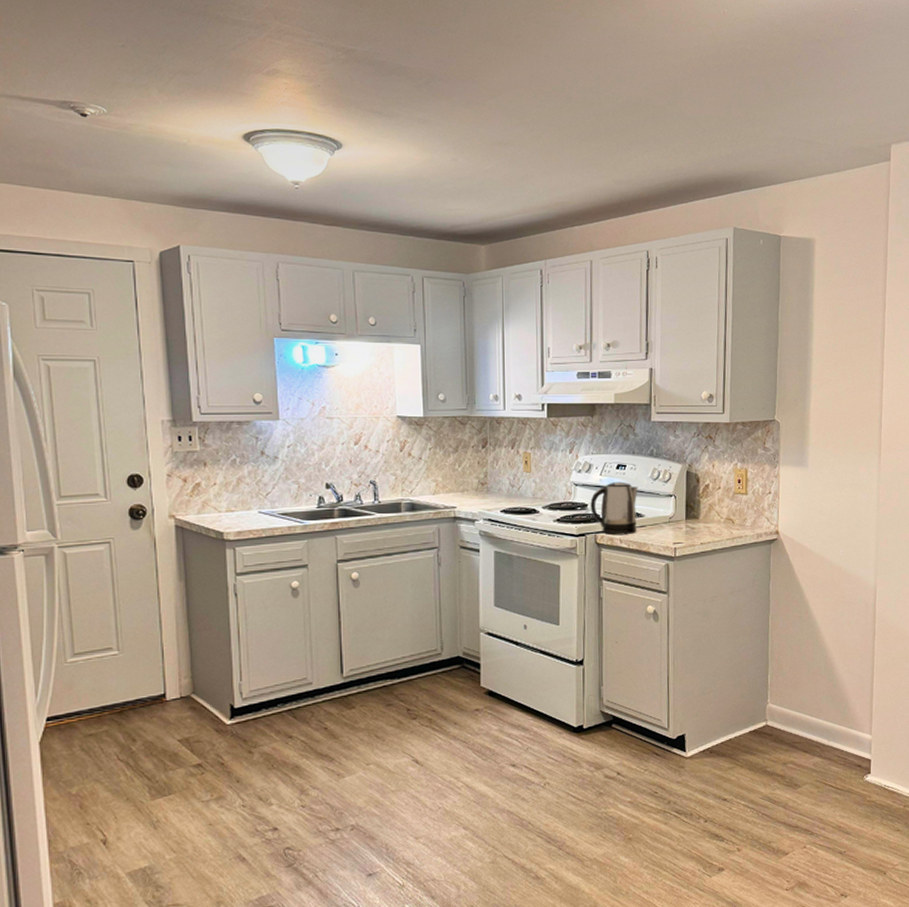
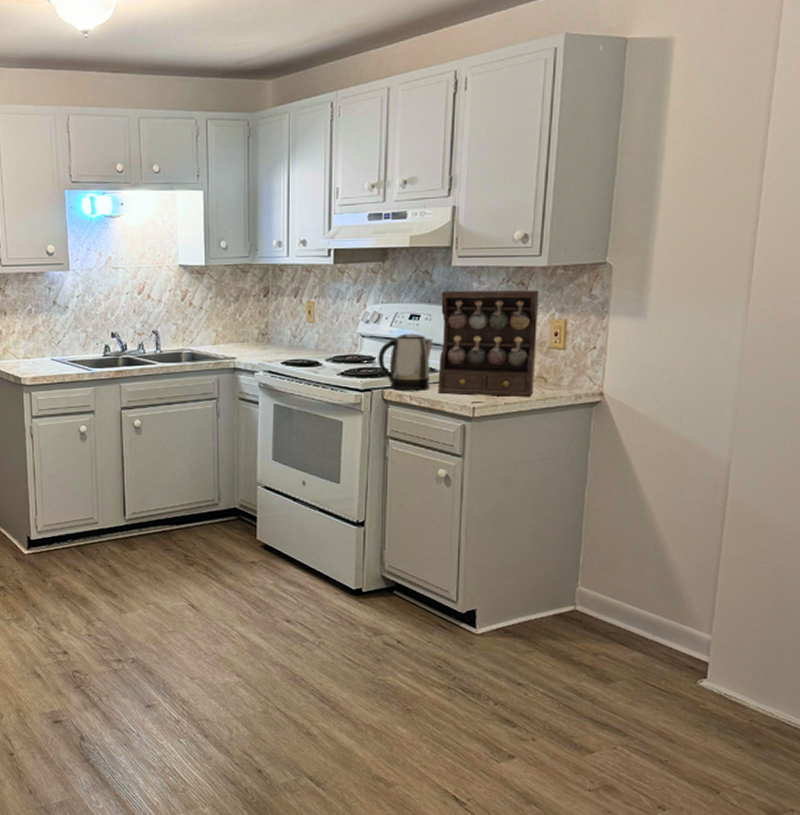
spice rack: none [643,442,724,538] -> present [438,289,539,398]

